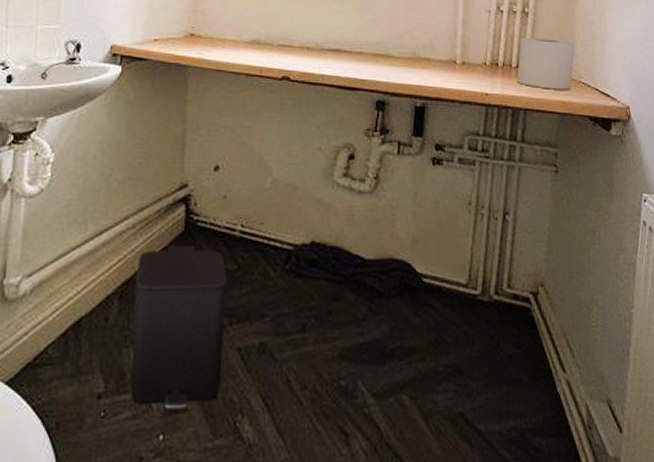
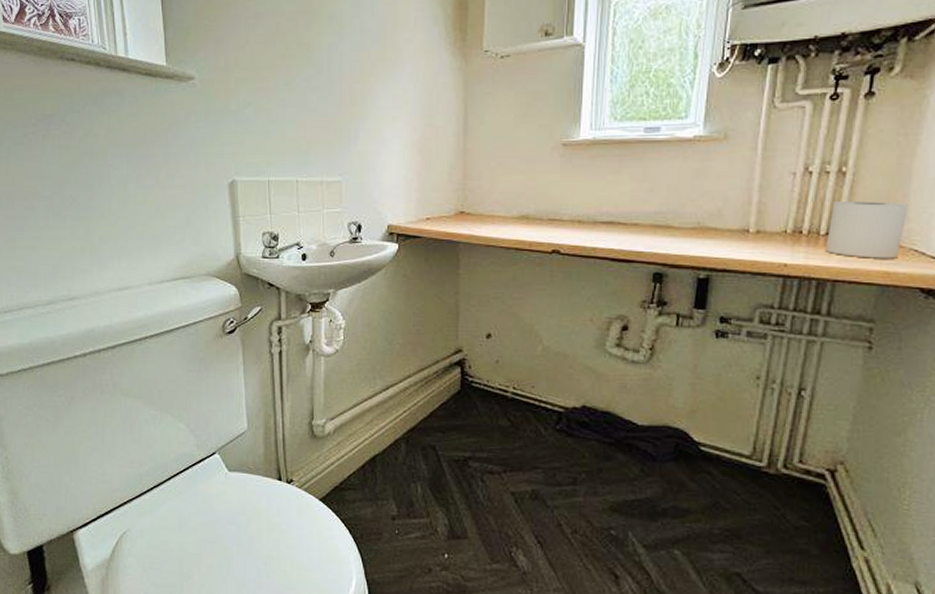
pedal bin: present [130,245,228,411] -> none [419,402,502,537]

